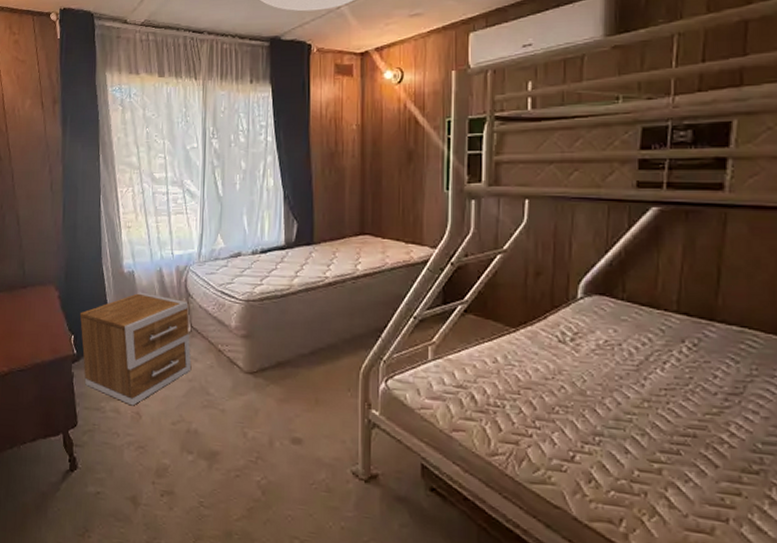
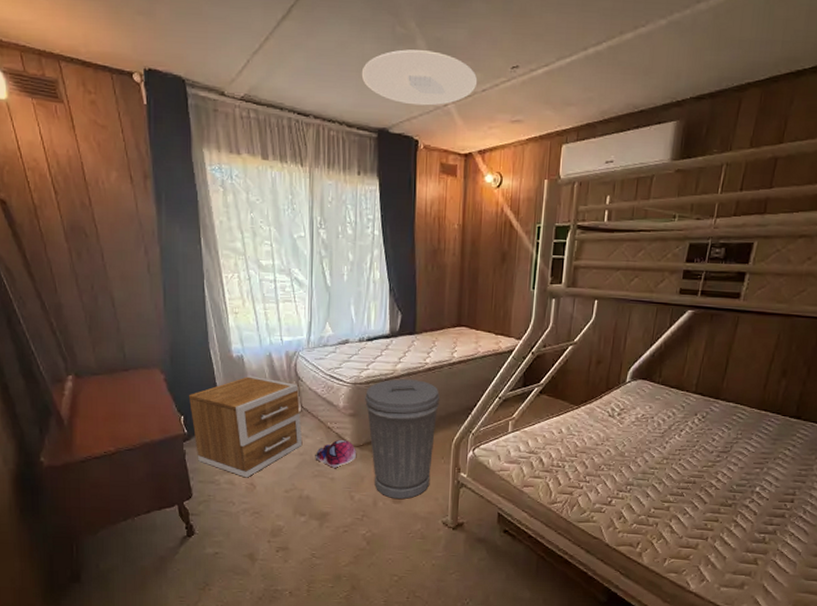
plush toy: none [204,364,250,399] -> present [315,439,357,469]
trash can: none [259,295,343,440] -> present [365,379,440,499]

